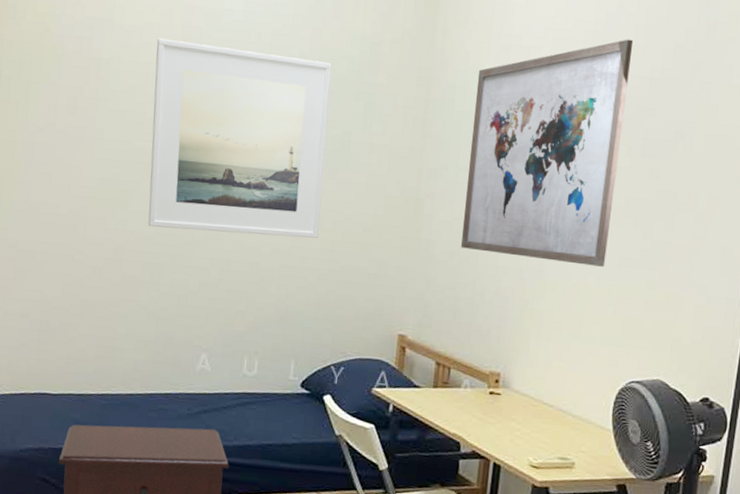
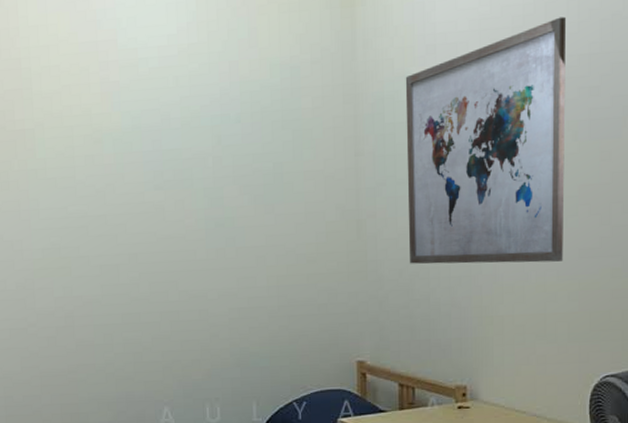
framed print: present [148,38,332,238] -> none [76,95,263,290]

